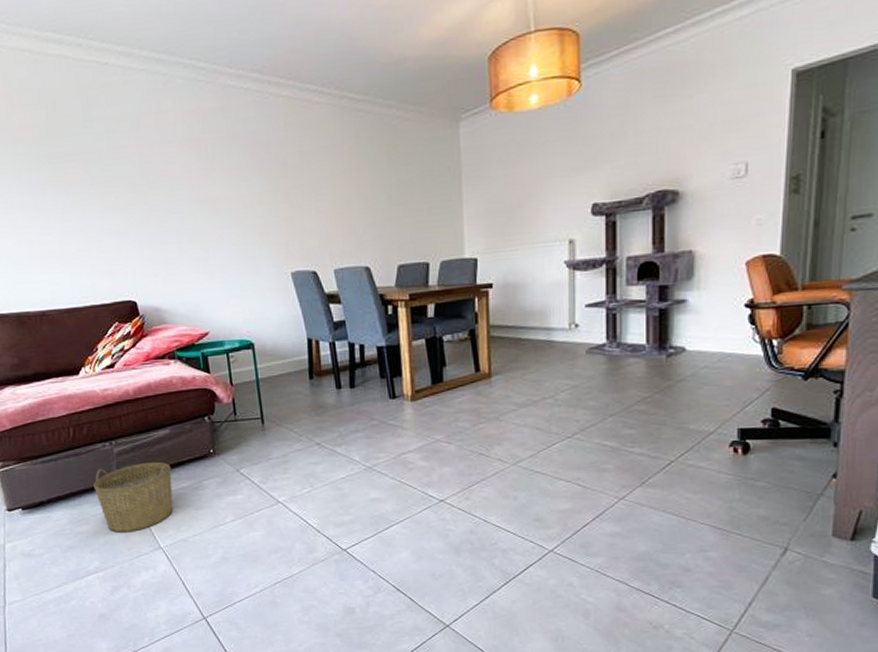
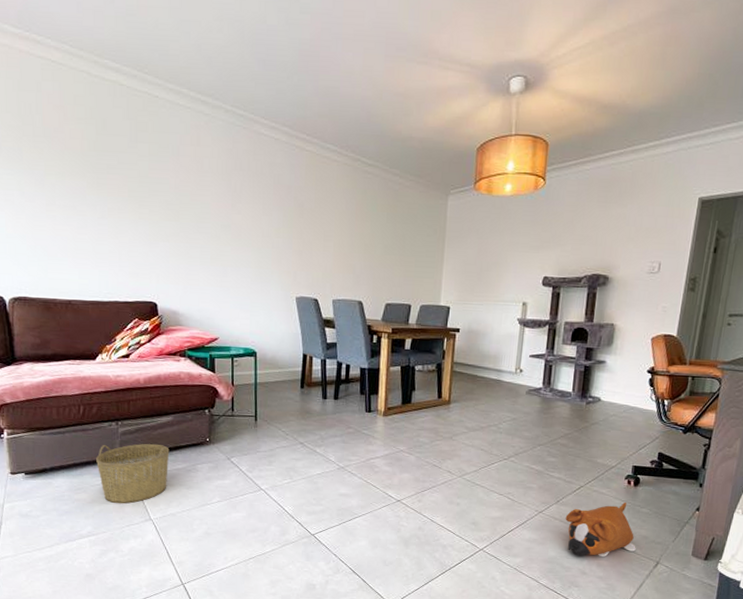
dog toy: none [655,475,754,549] -> present [565,502,636,557]

